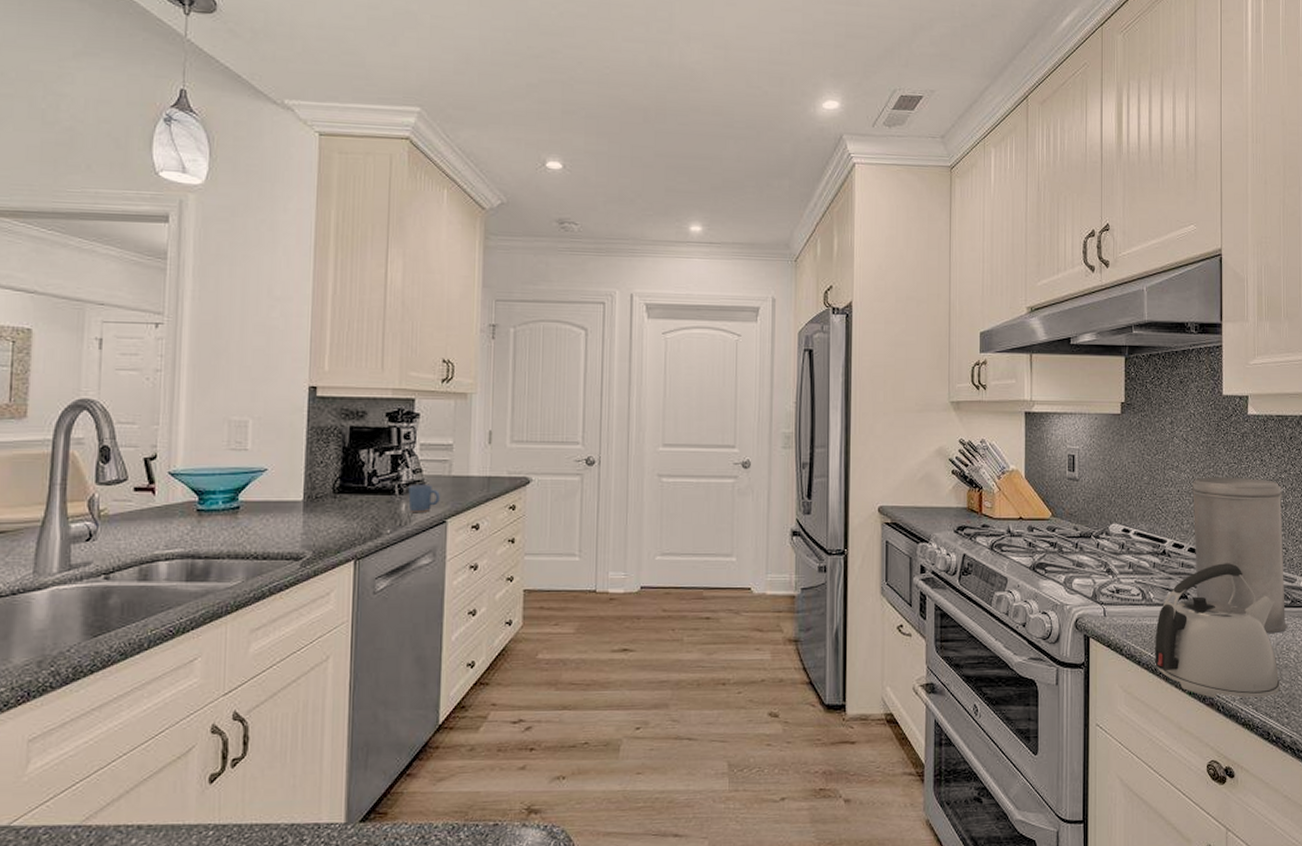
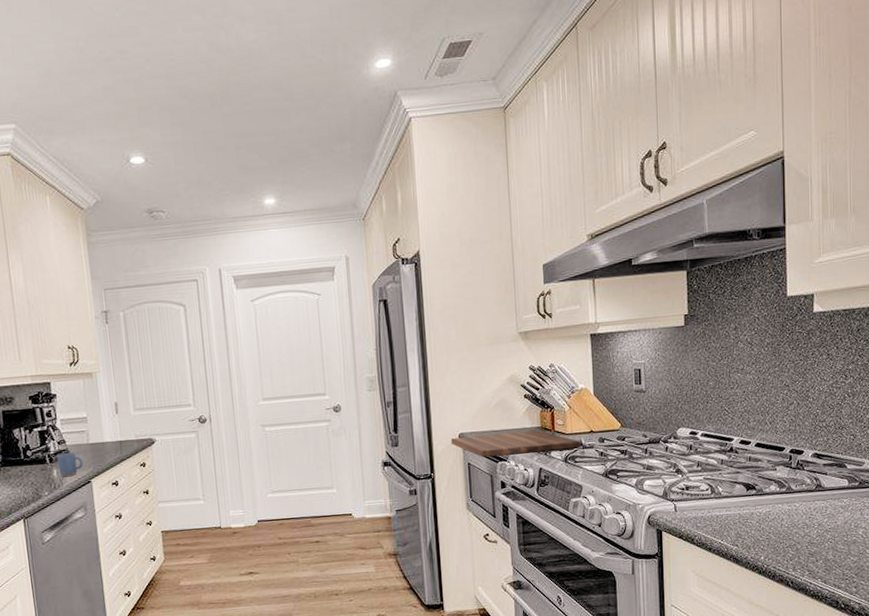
cutting board: none [869,510,1008,536] -> present [450,429,580,458]
kettle: present [1155,563,1280,698] -> none [725,453,848,575]
canister: present [1191,477,1288,634] -> none [757,372,856,515]

